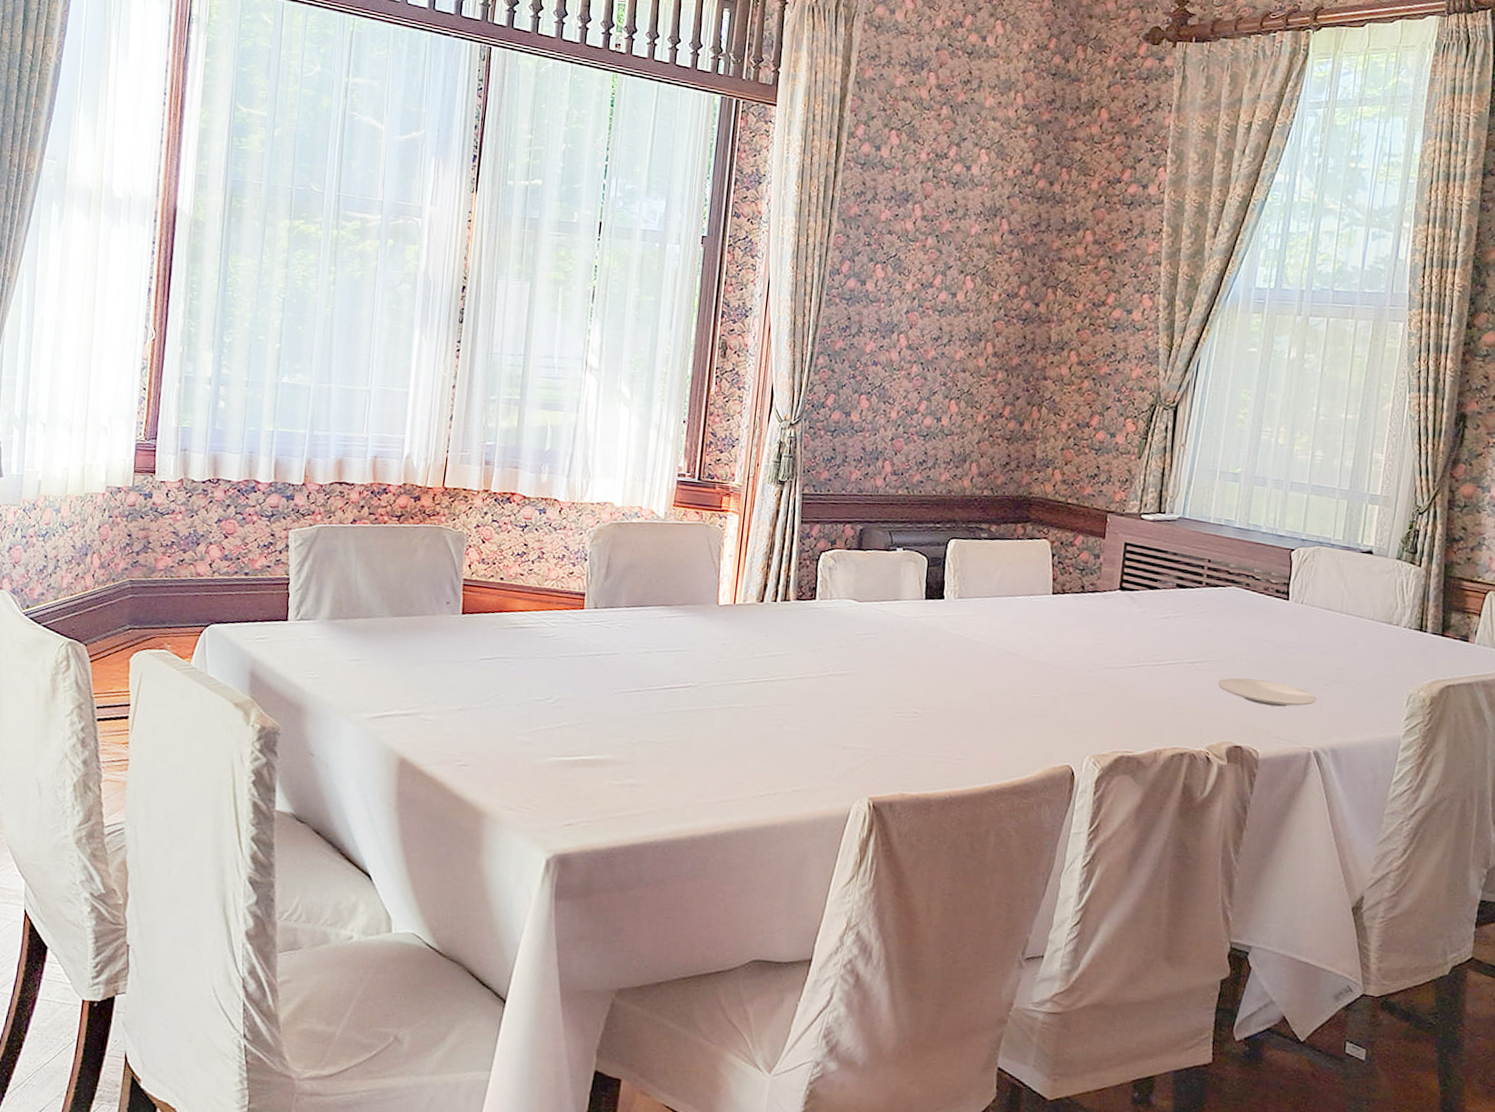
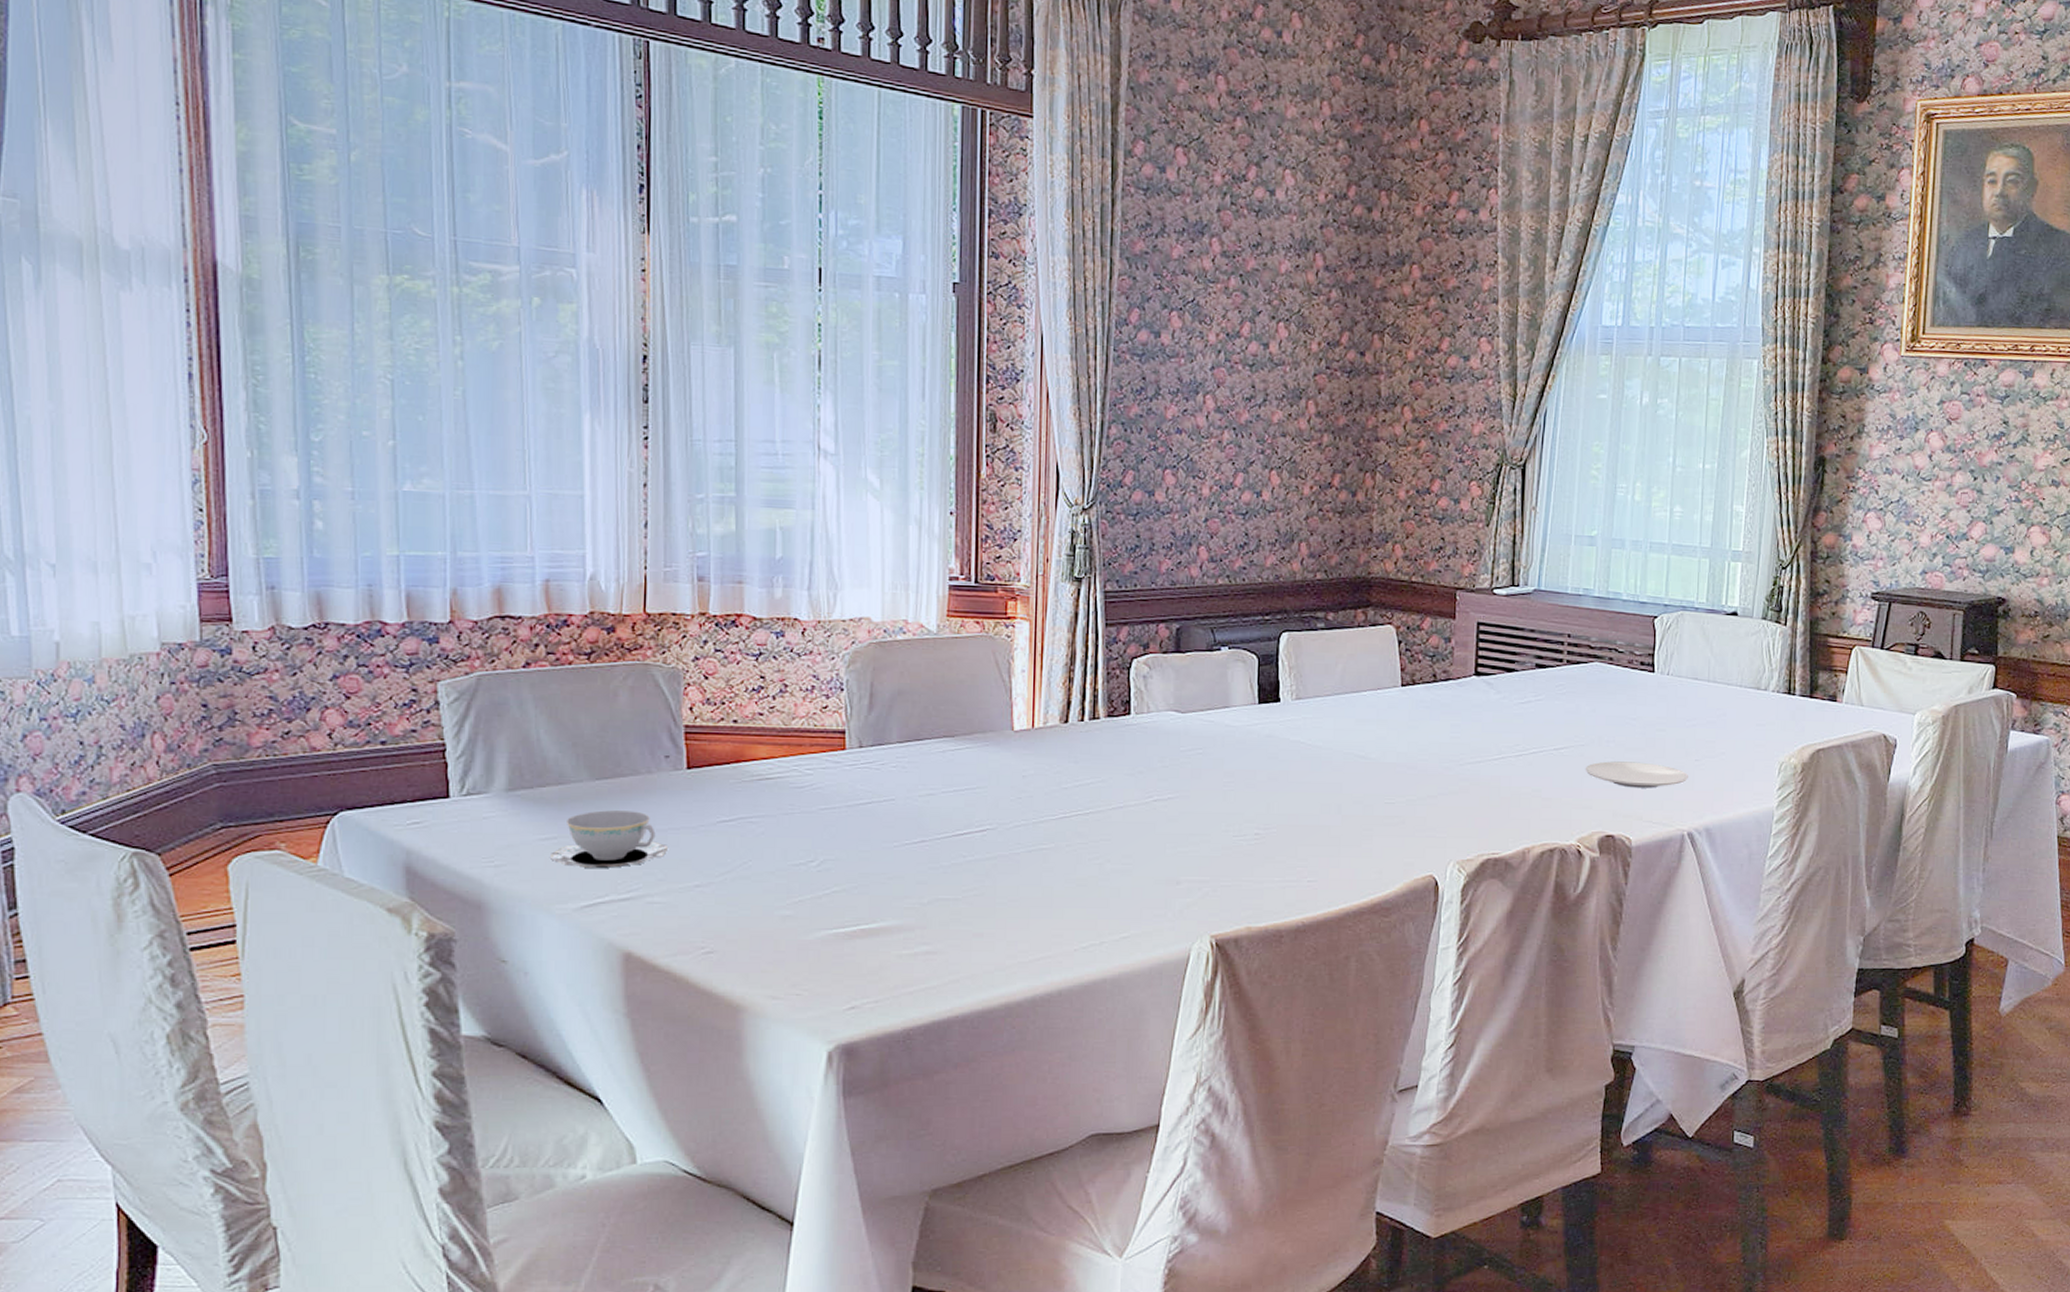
teacup: none [354,641,441,689] -> present [551,810,668,869]

